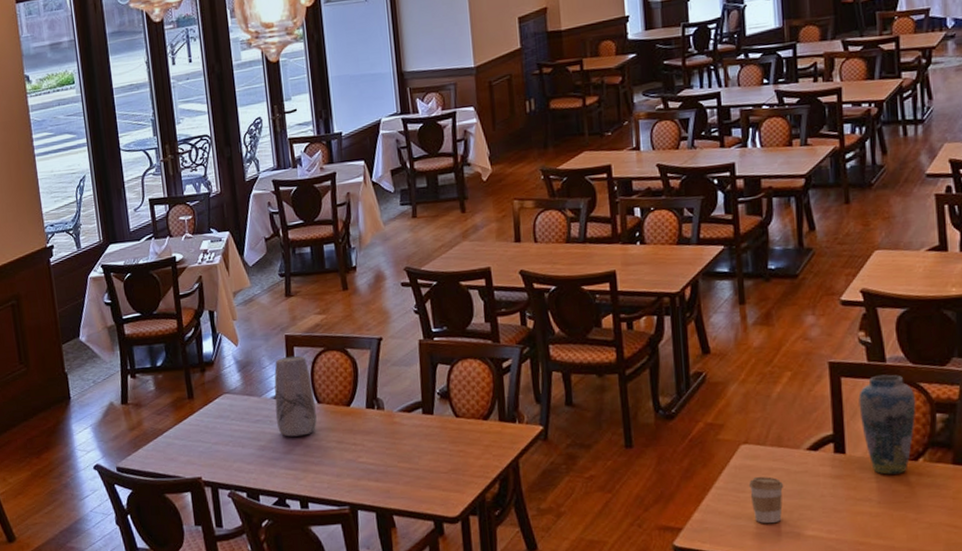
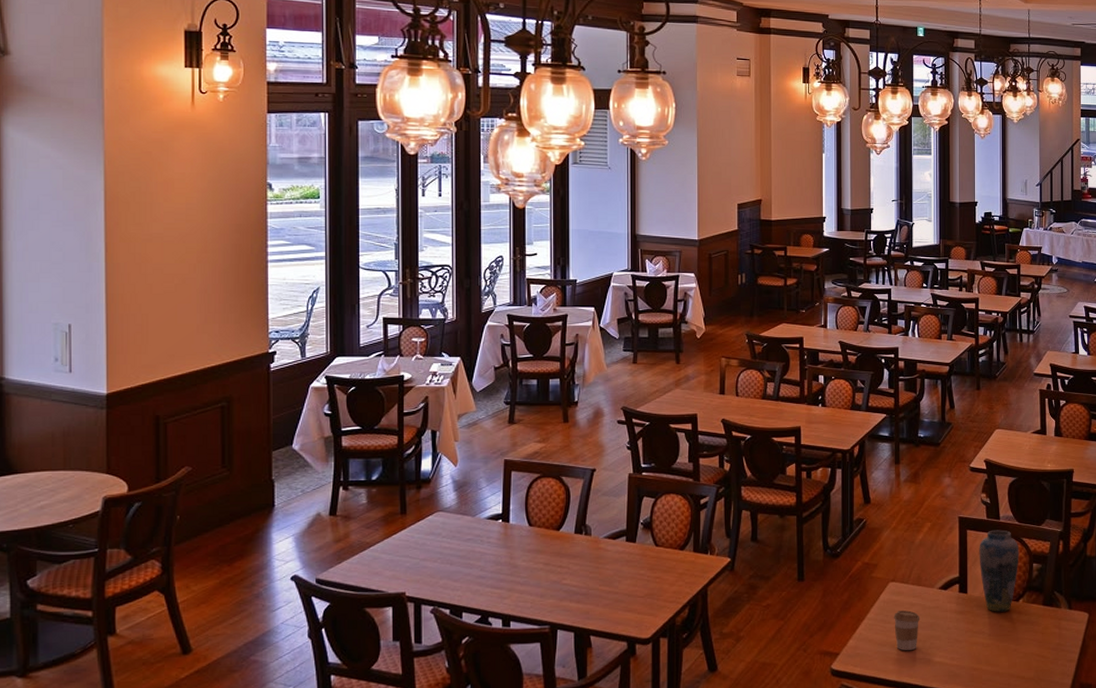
vase: present [274,355,317,437] -> none [488,479,527,557]

